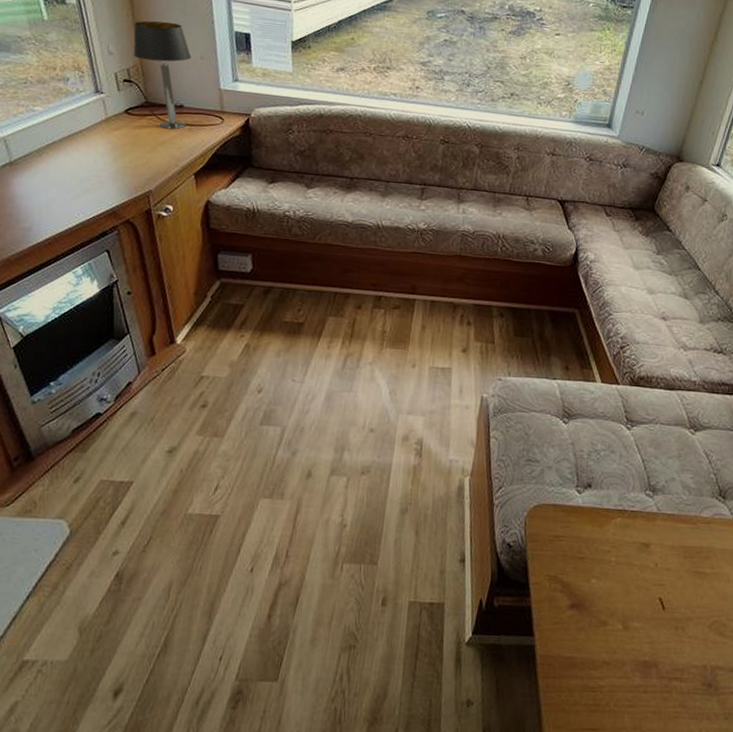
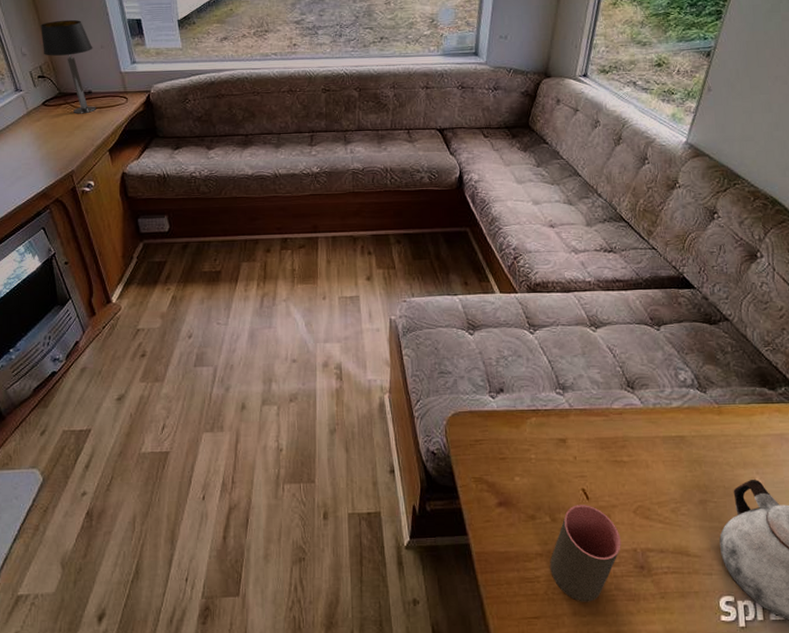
cup: none [615,614,692,717] -> present [550,505,621,602]

